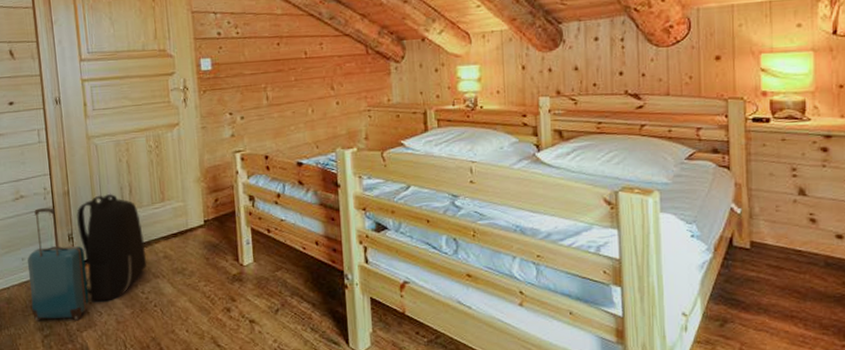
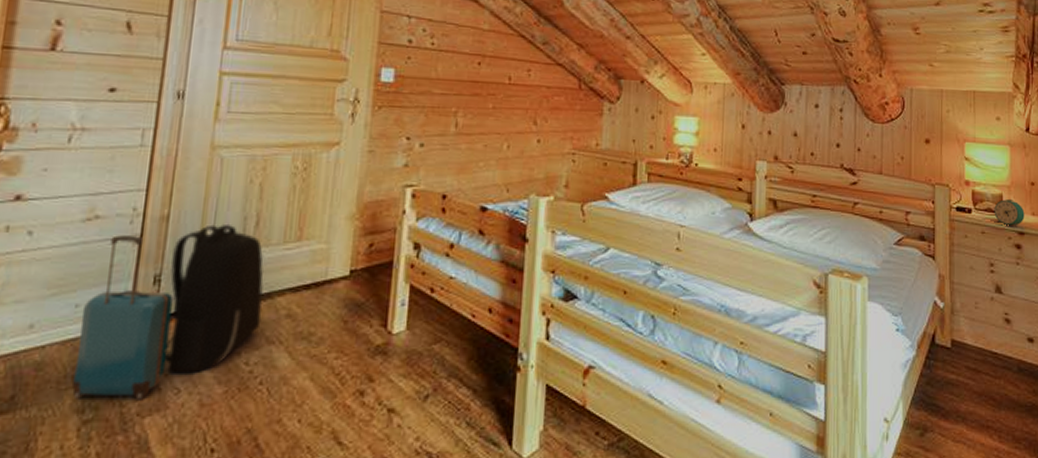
alarm clock: none [796,103,832,132] -> present [994,198,1025,228]

